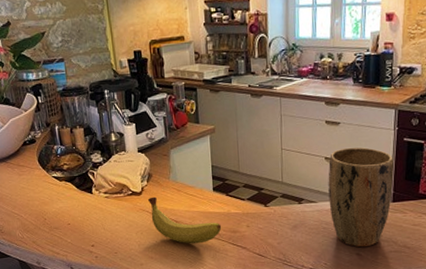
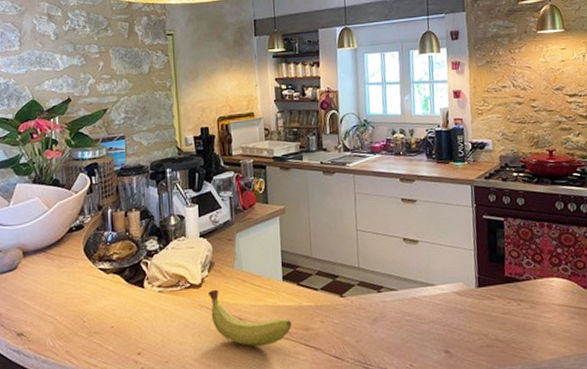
plant pot: present [328,147,394,247] -> none [407,226,477,343]

